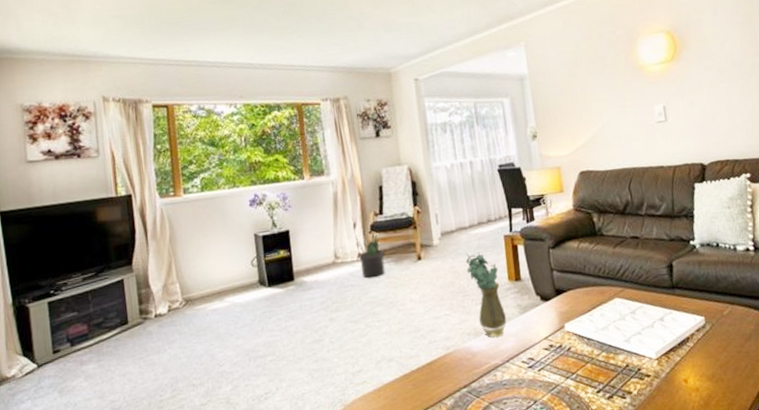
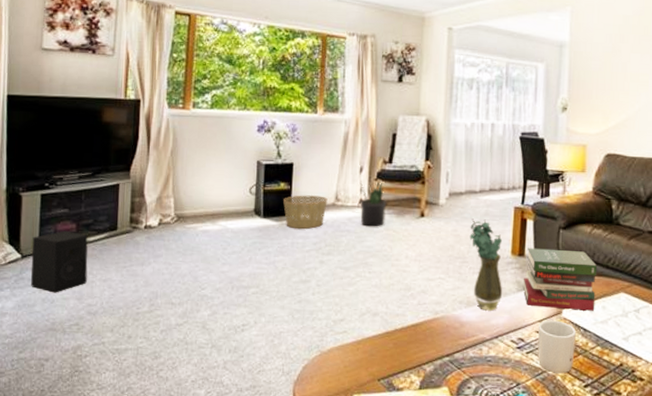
speaker: none [46,333,106,396] -> present [31,230,88,293]
basket: none [285,257,328,292] -> present [283,195,328,229]
books: none [523,266,594,326] -> present [522,248,597,311]
mug: none [545,334,584,385] -> present [537,320,576,374]

